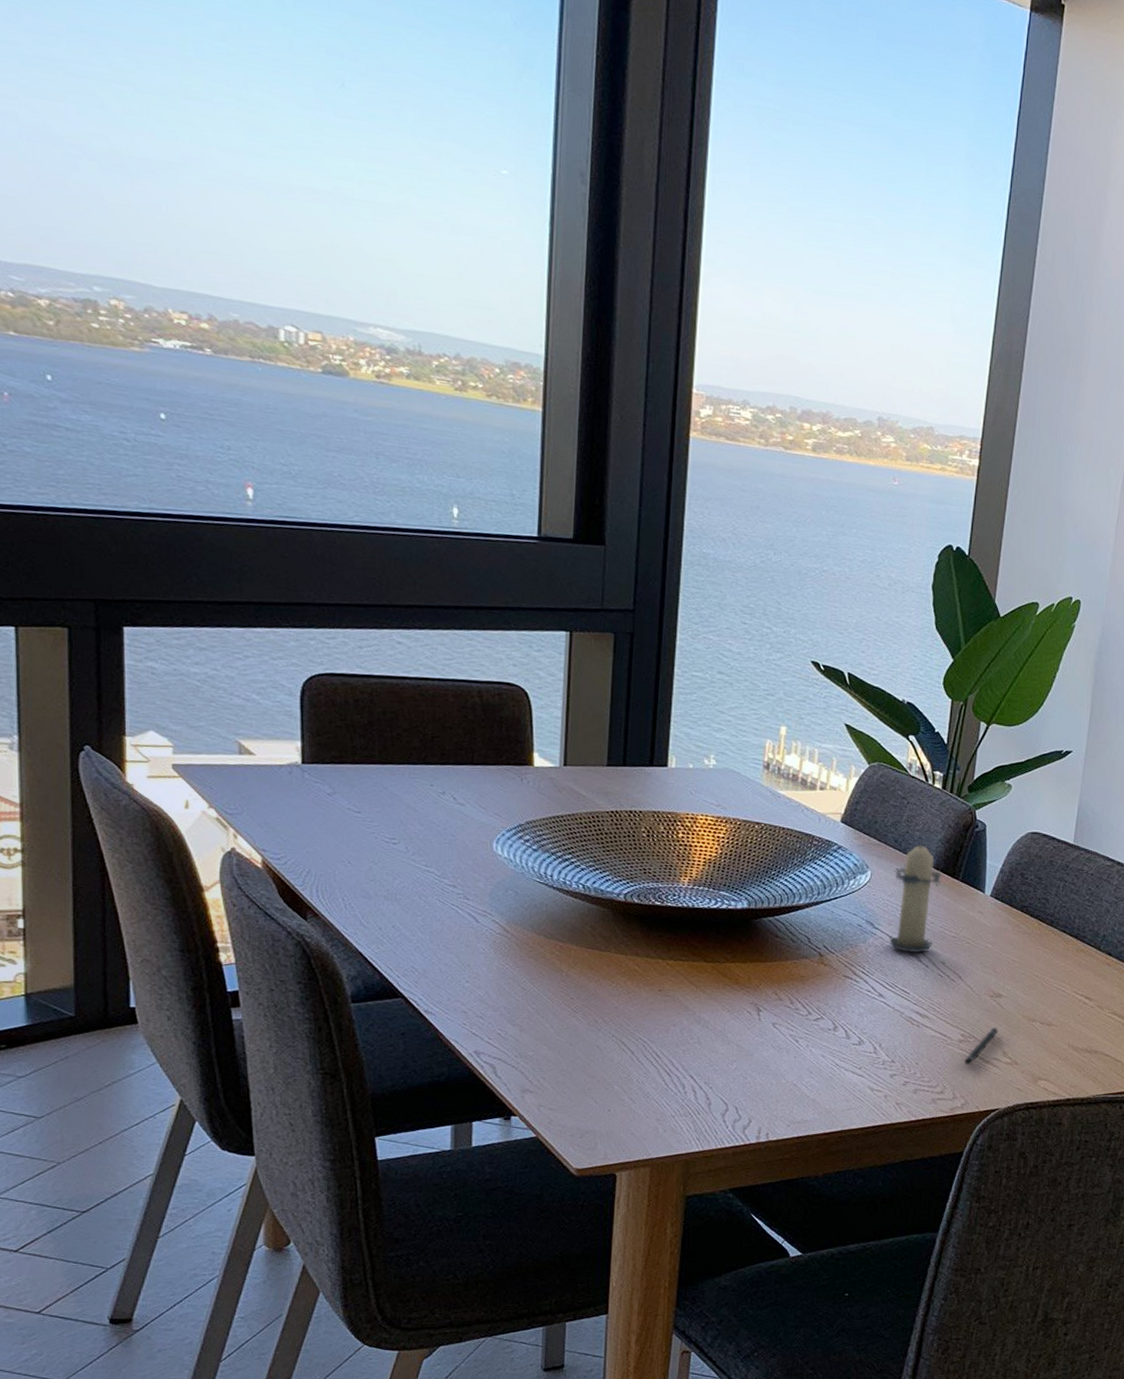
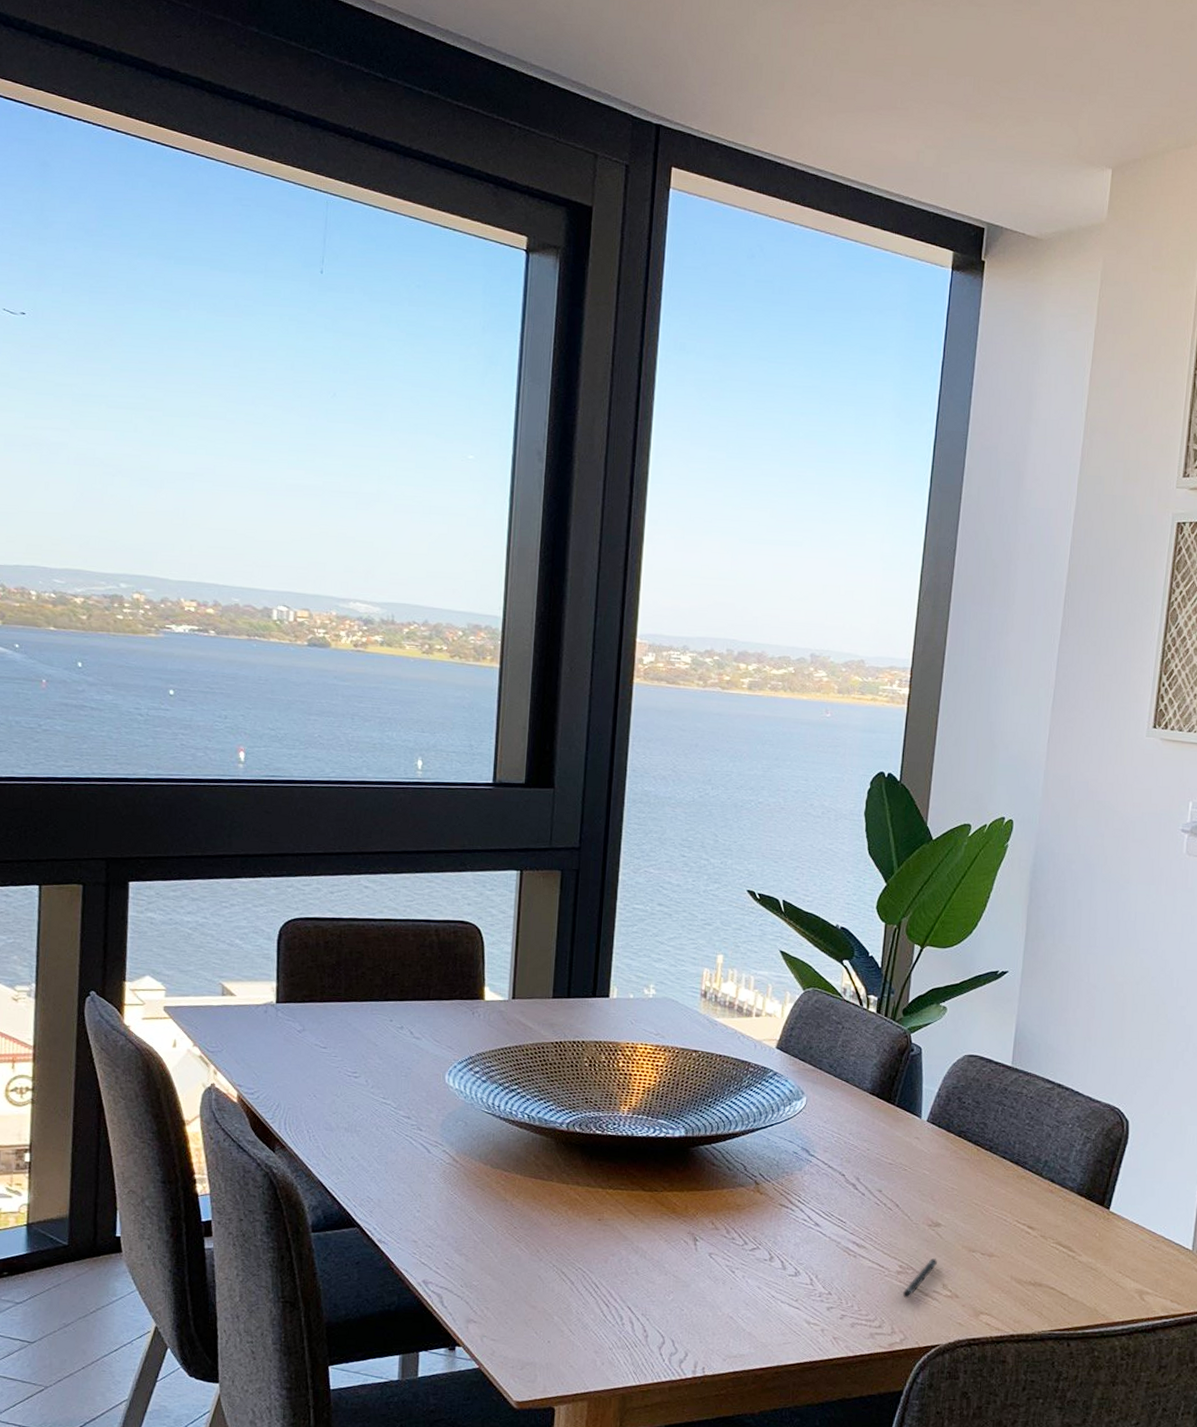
candle: present [889,839,943,953] -> none [825,1063,878,1180]

